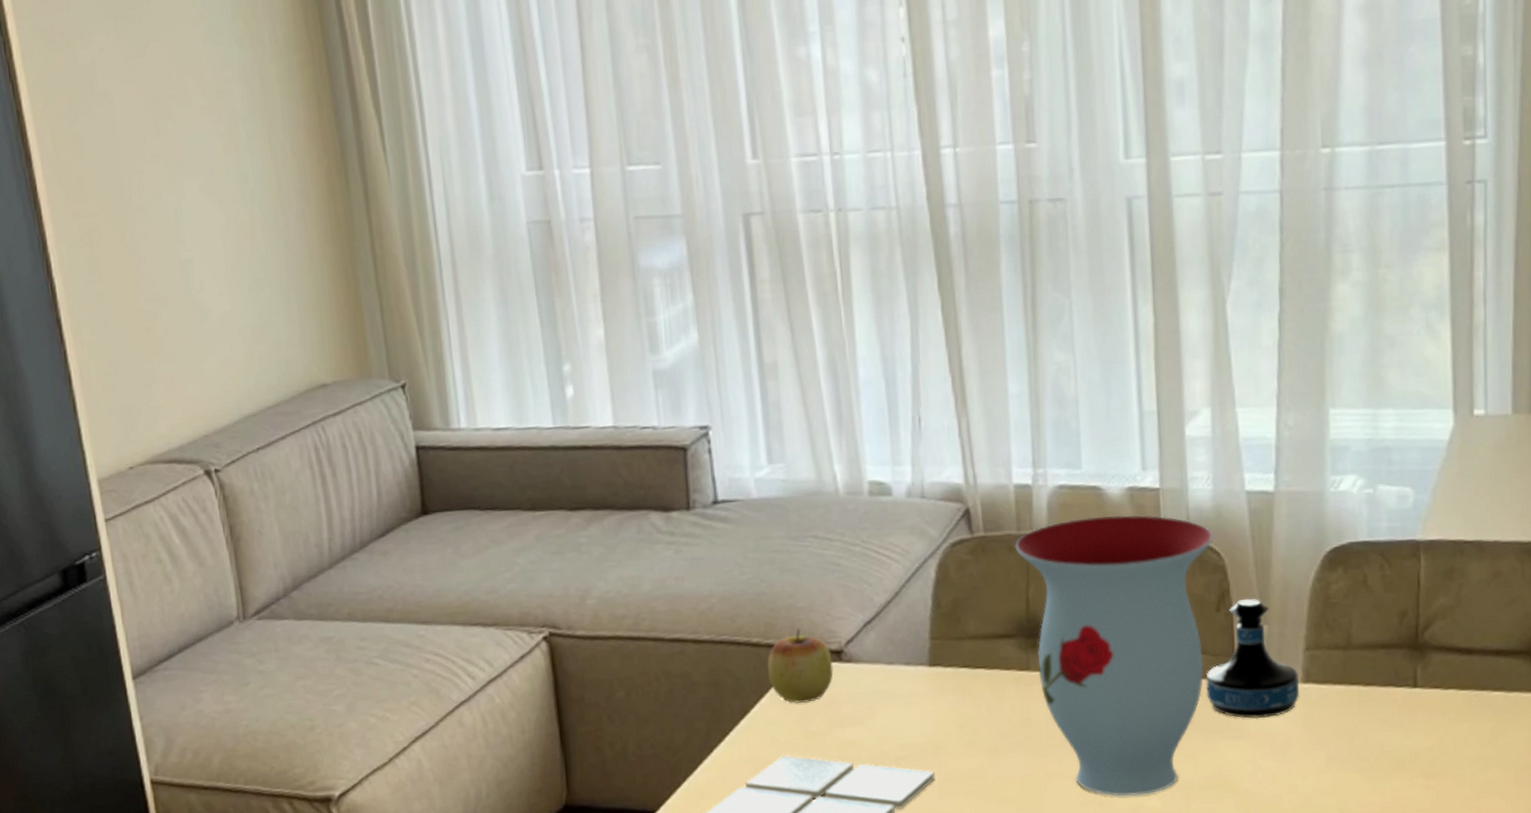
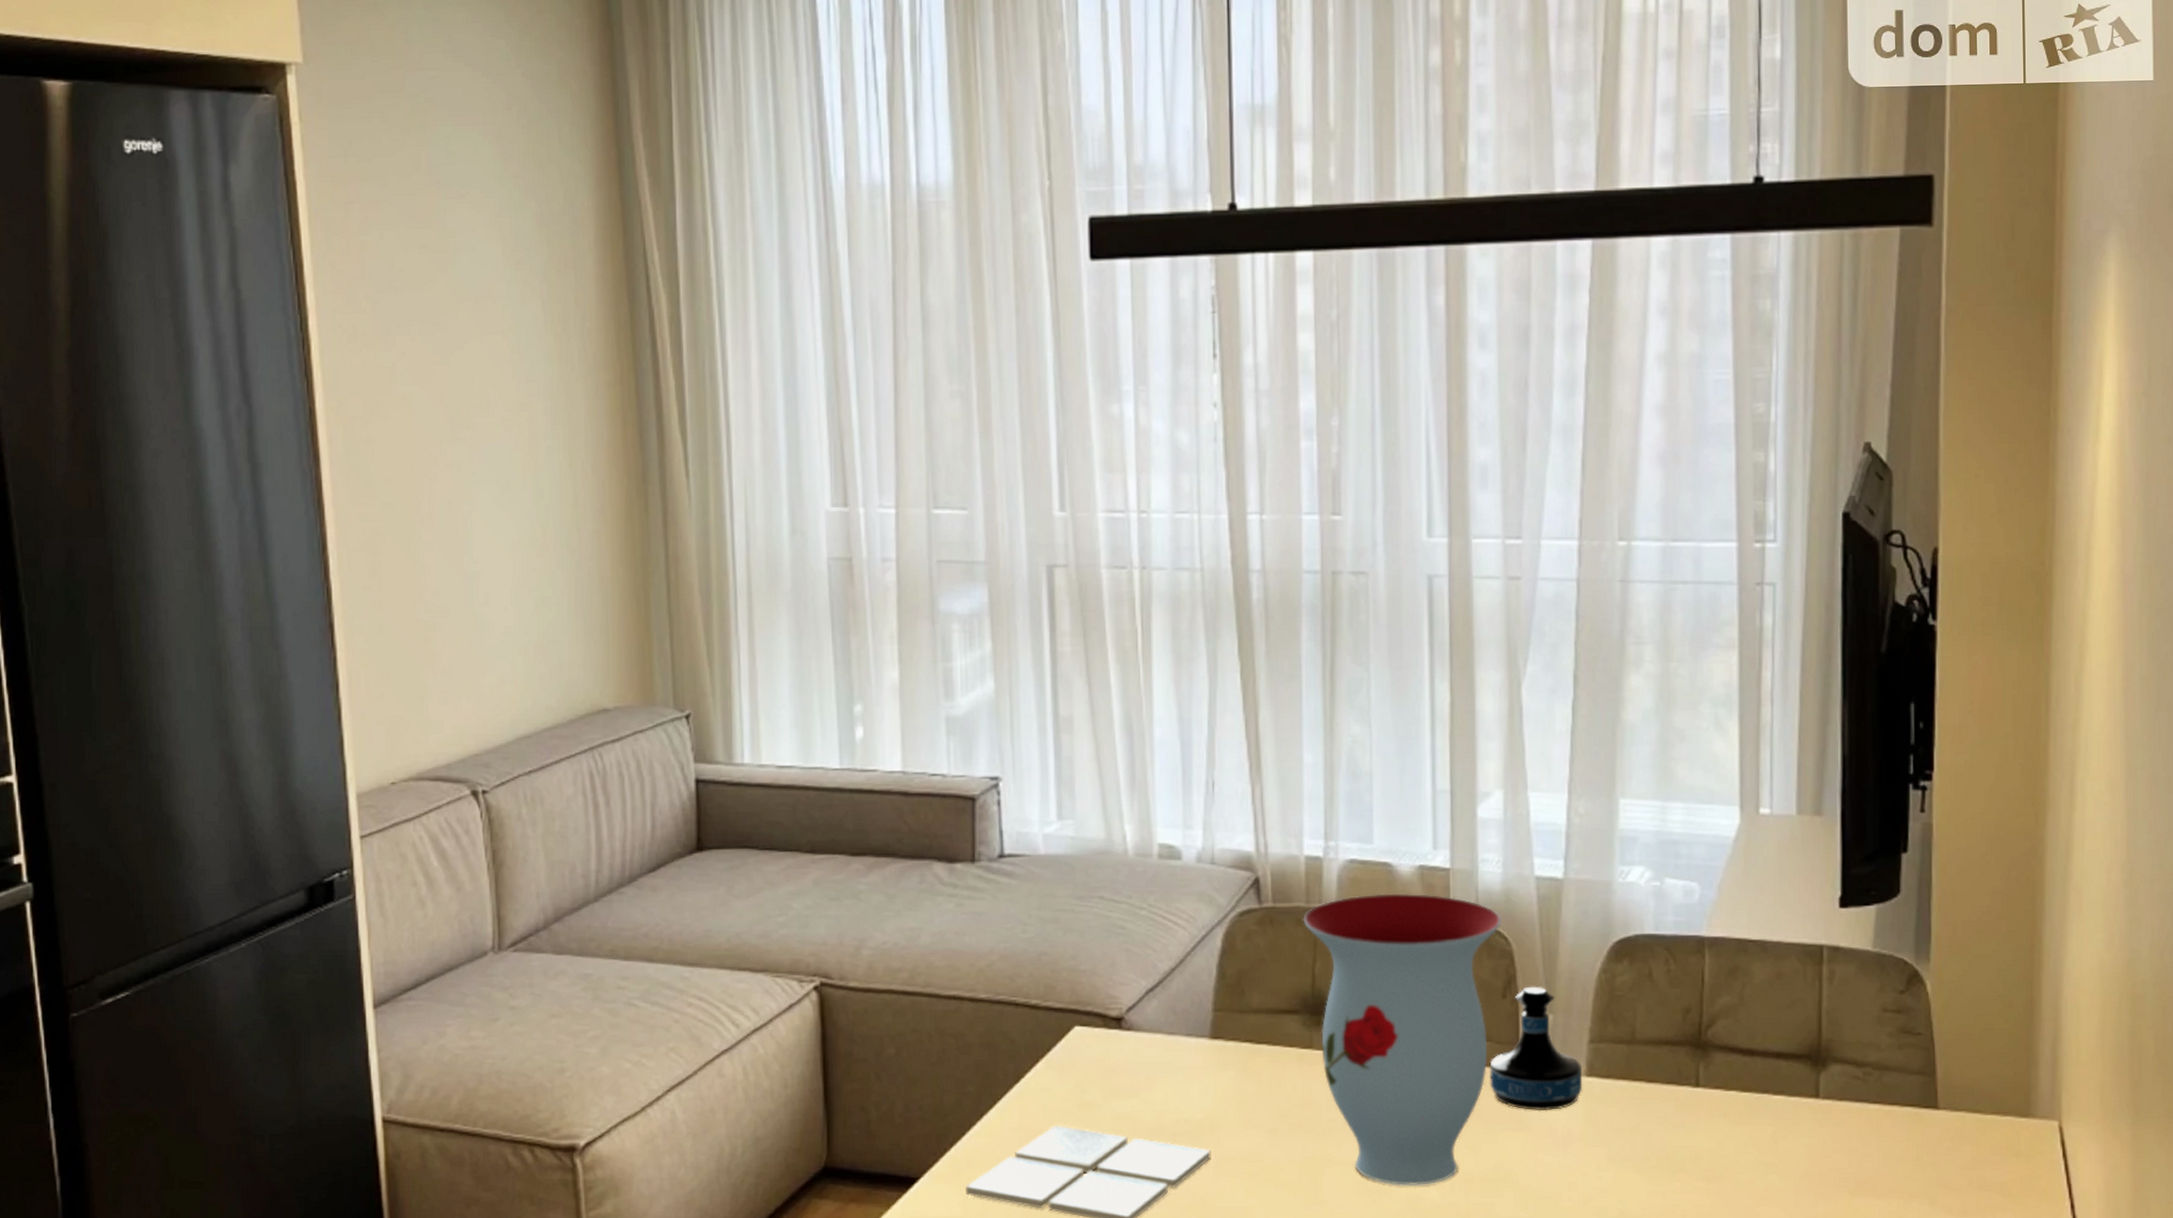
apple: present [767,629,834,704] -> none [1045,992,1112,1071]

